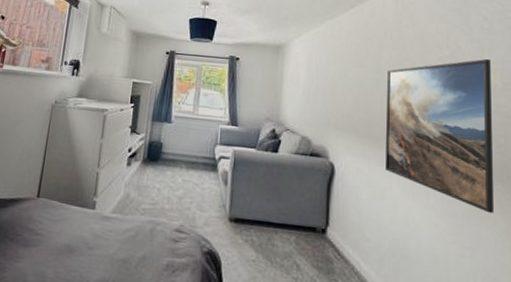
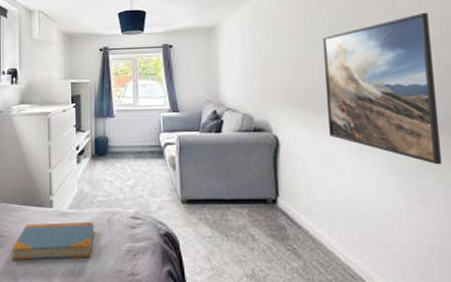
book: none [43,223,136,268] -> present [11,221,94,260]

